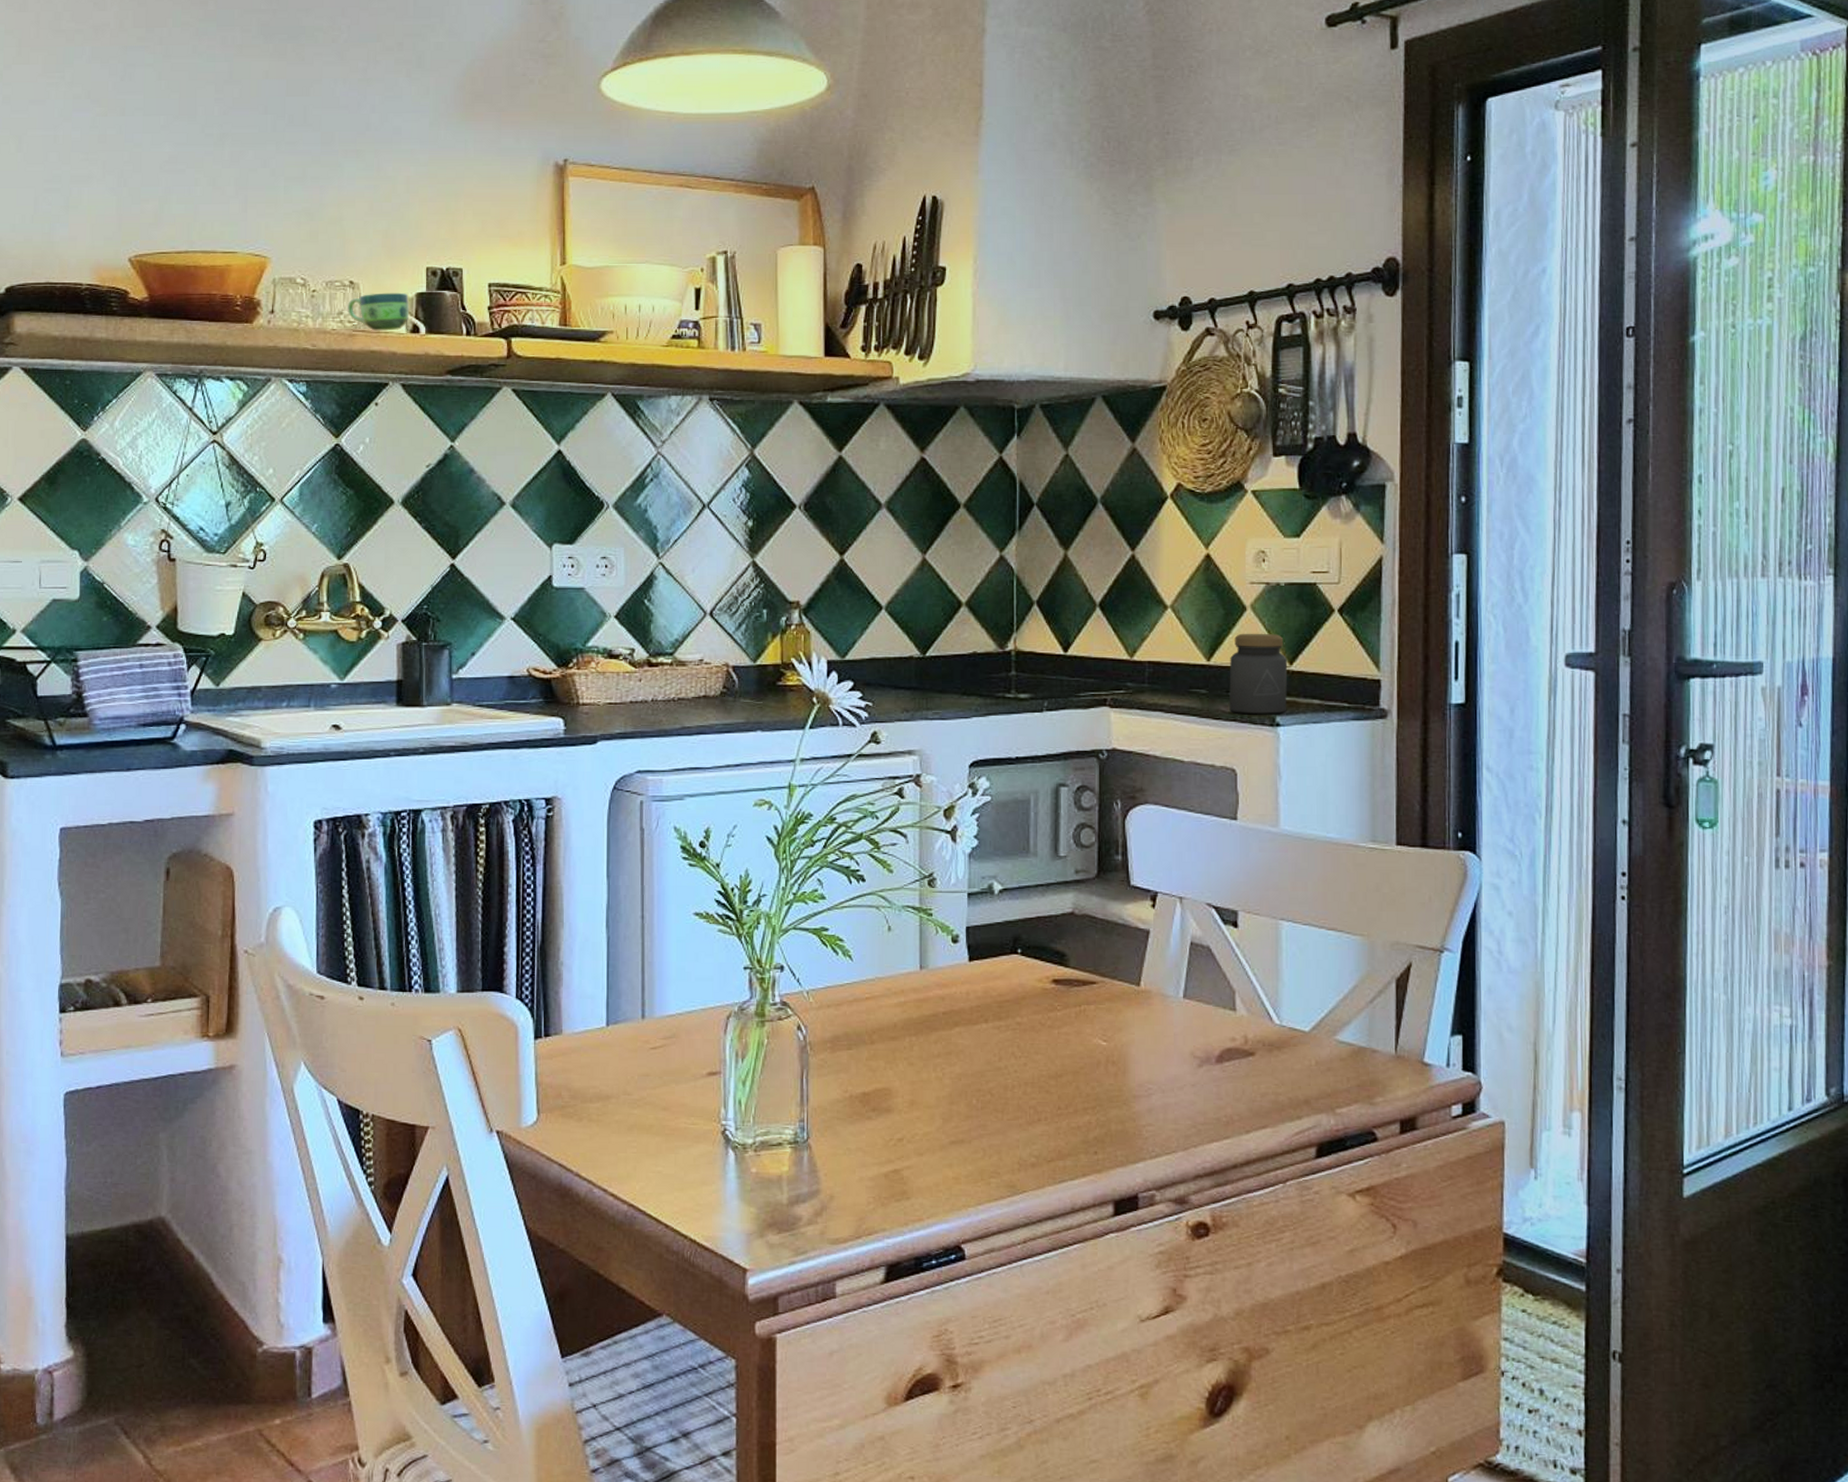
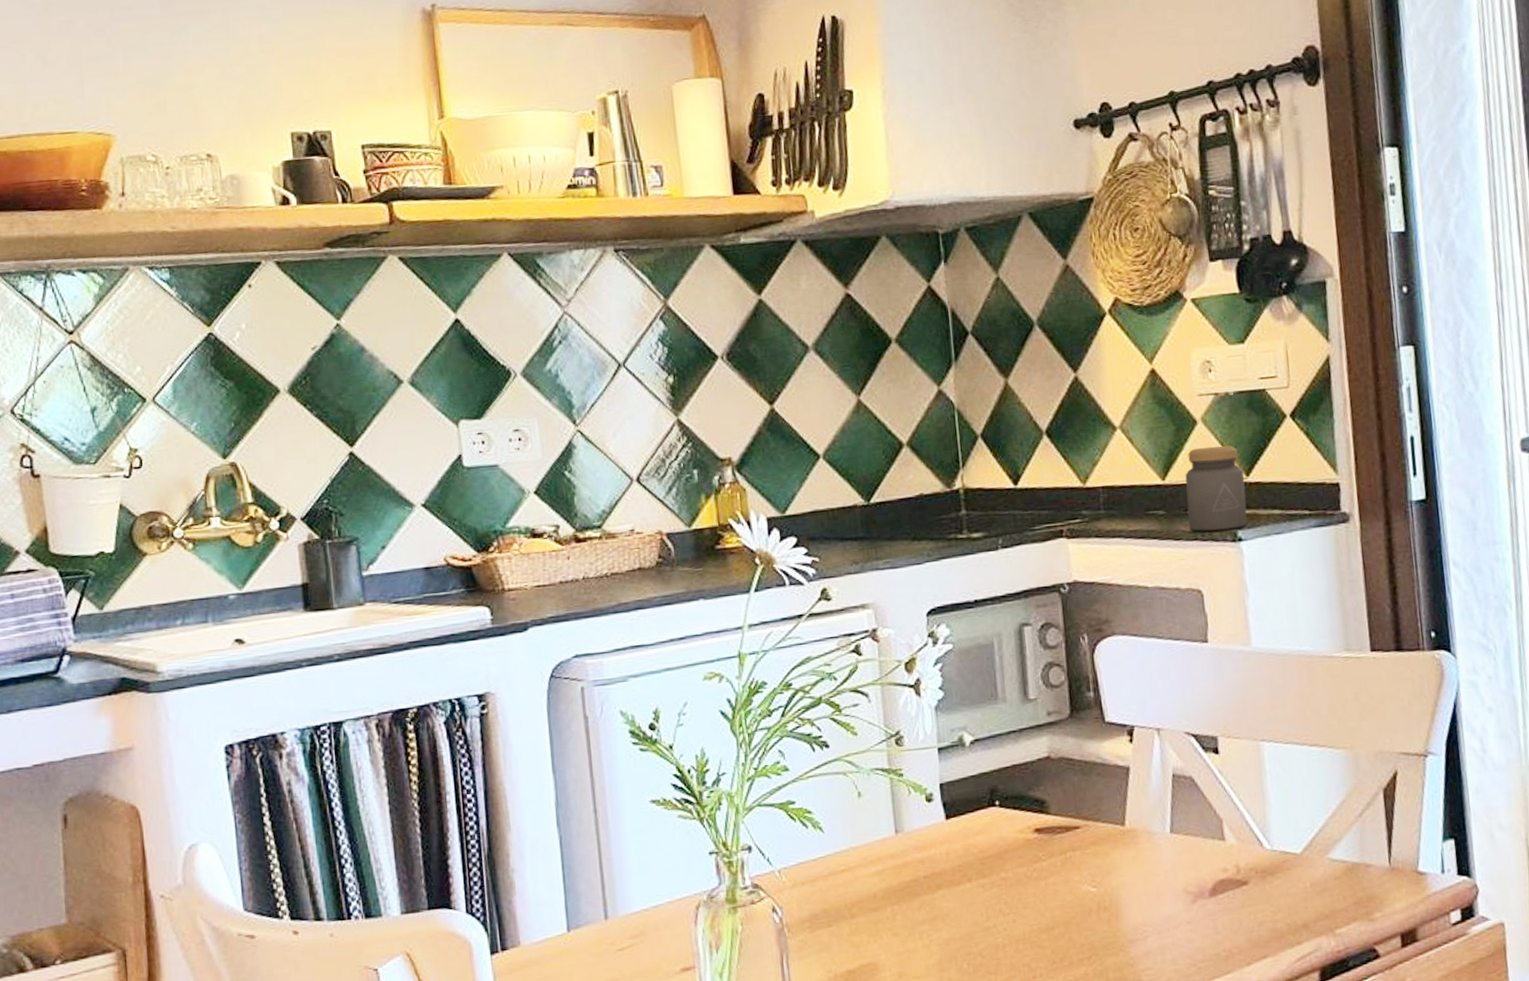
cup: present [347,292,409,331] -> none [207,162,277,207]

